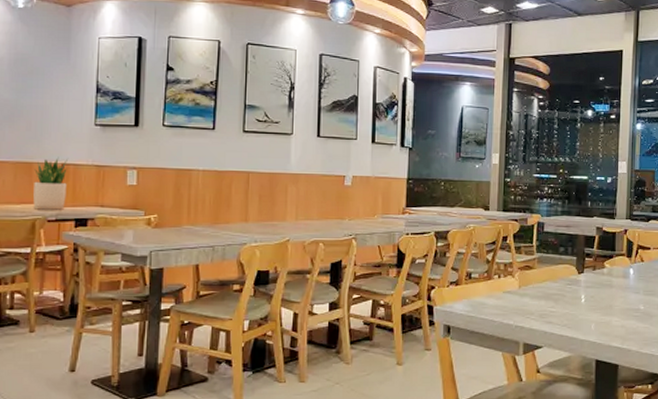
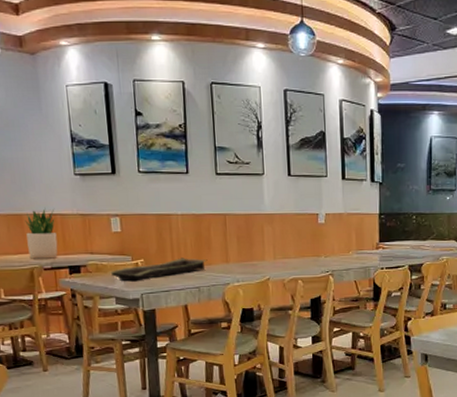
tray: none [118,215,225,238] -> present [109,258,208,282]

